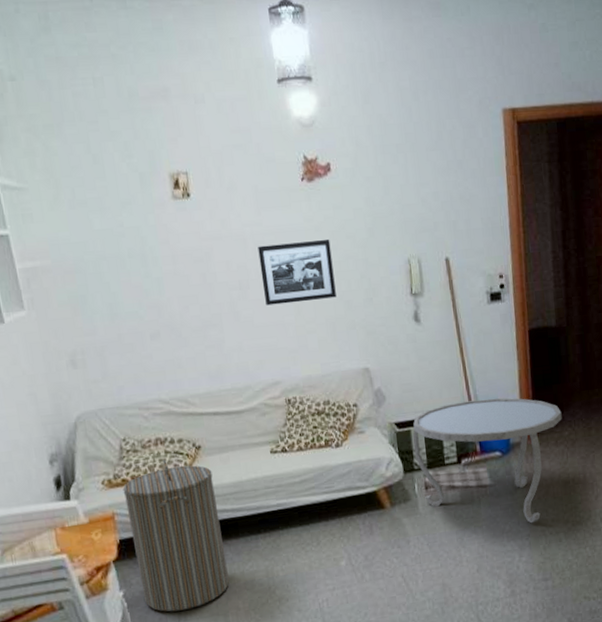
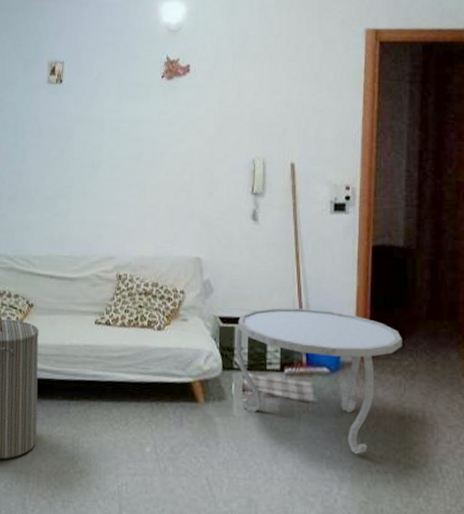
picture frame: present [257,239,336,306] -> none [112,131,180,187]

